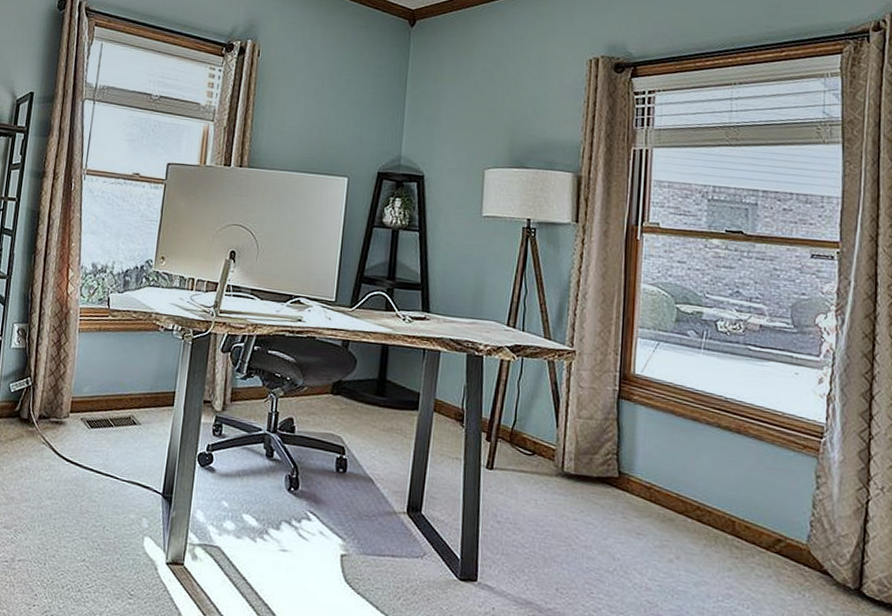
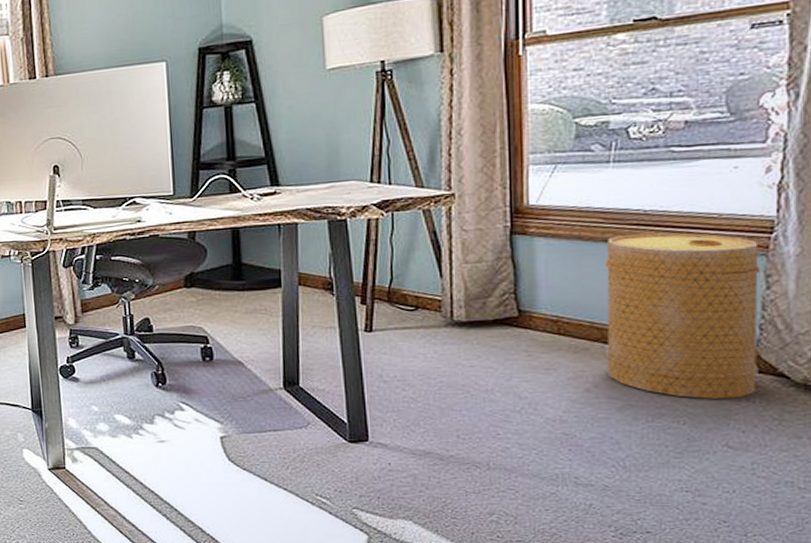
basket: none [688,416,813,590] -> present [605,232,761,399]

